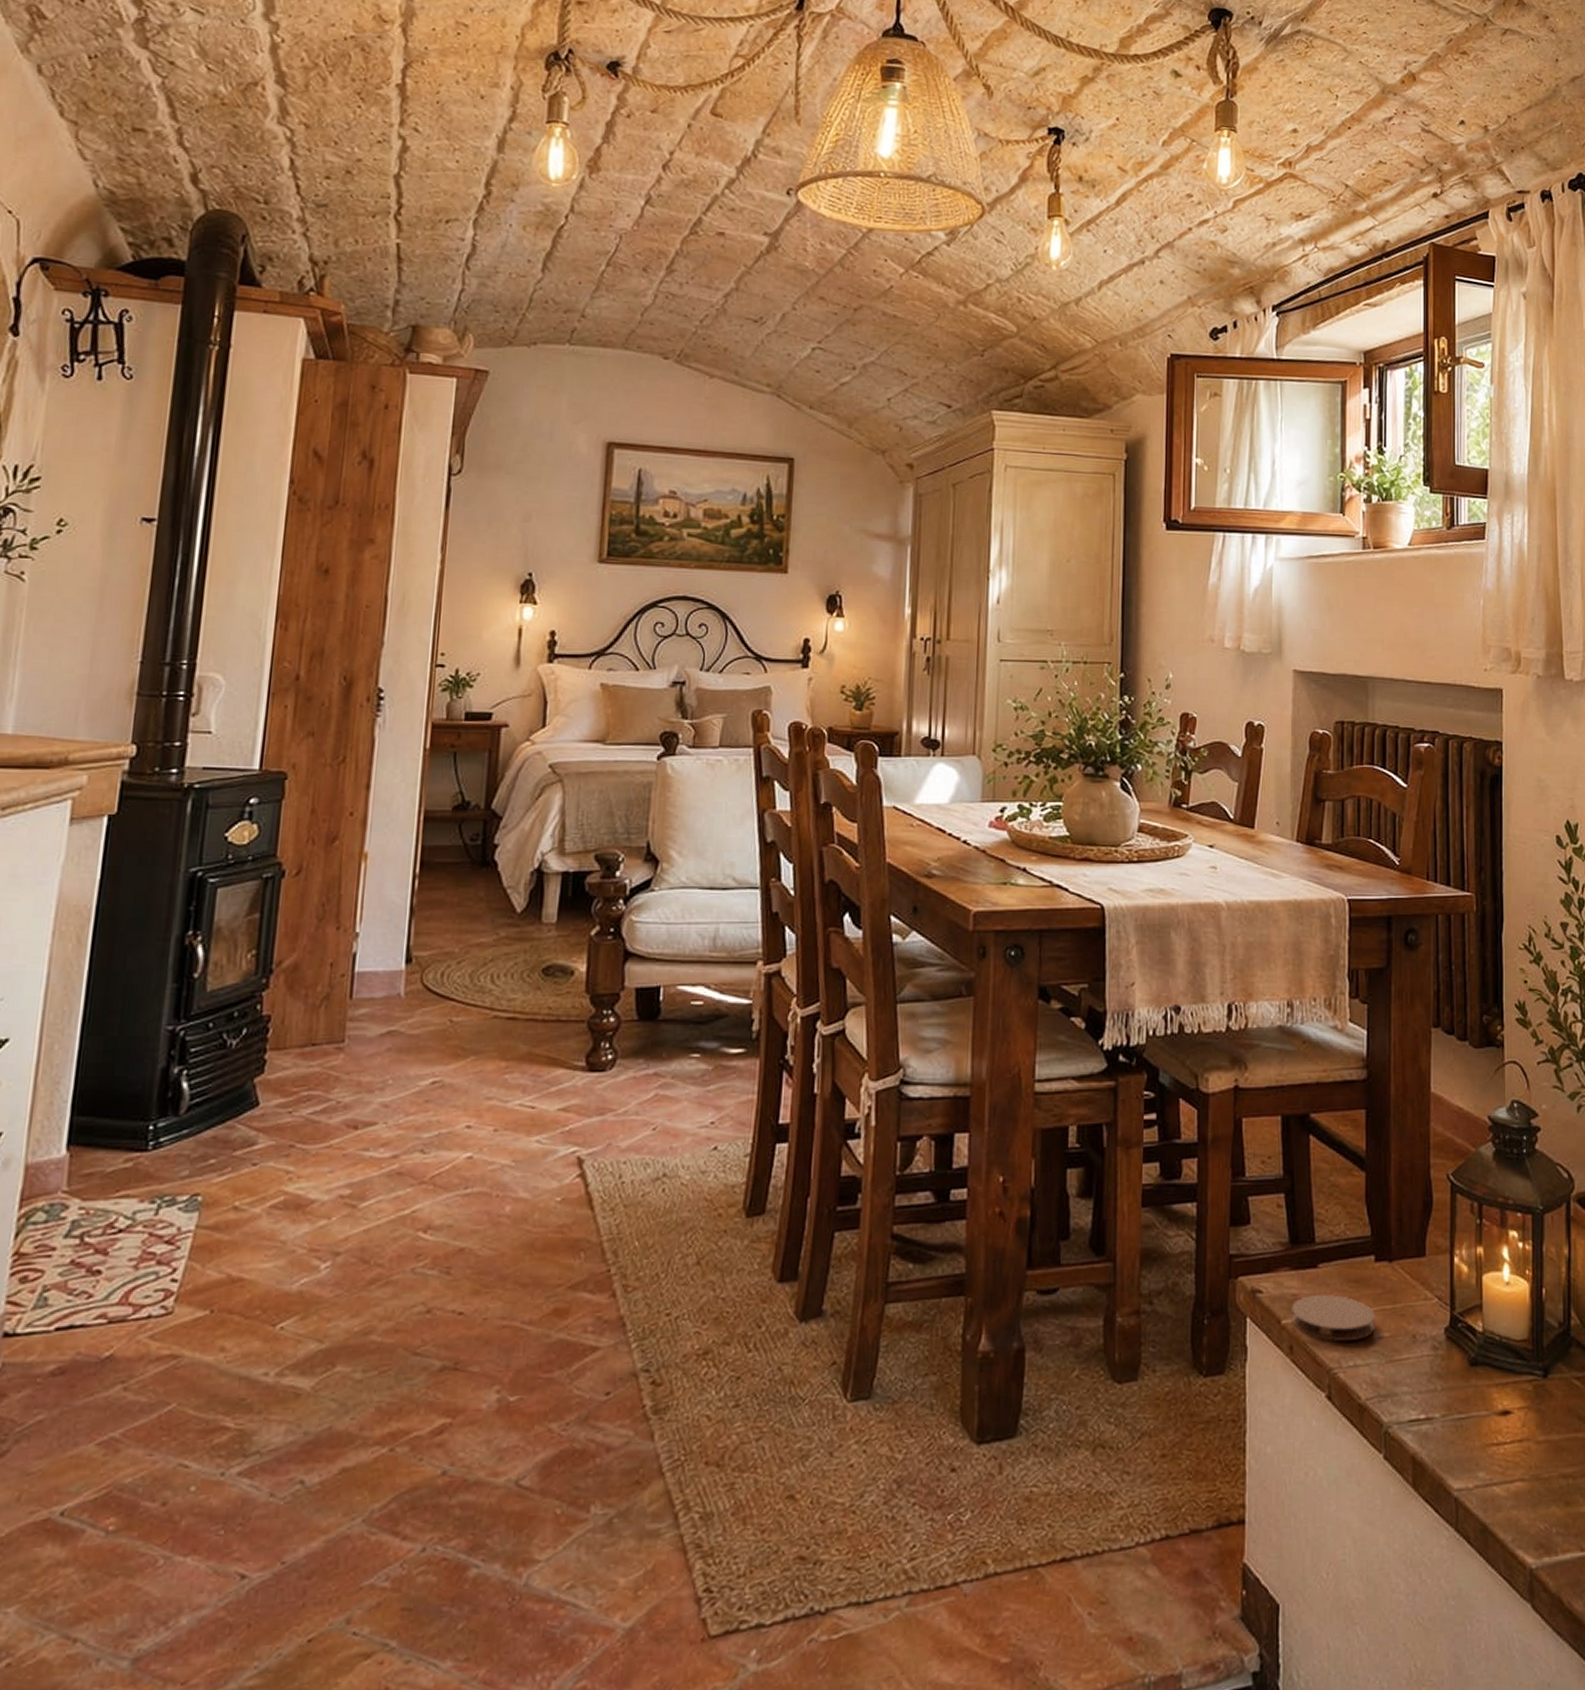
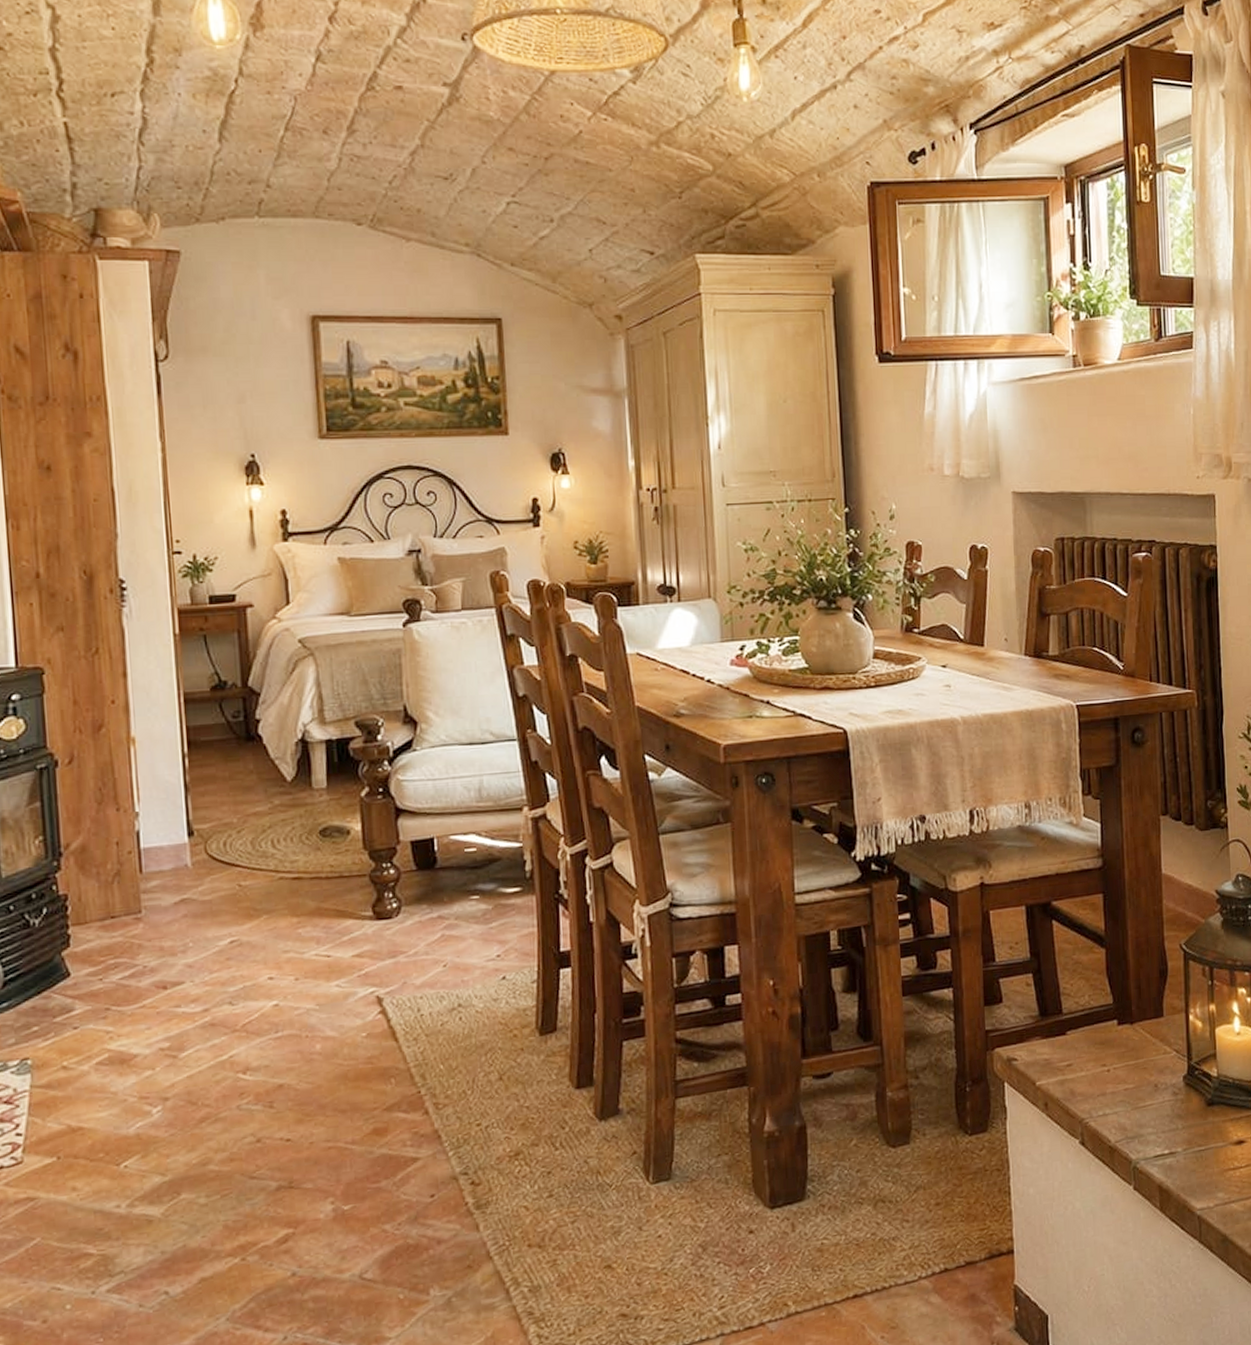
coaster: present [1292,1294,1375,1342] -> none [1045,1056,1121,1096]

